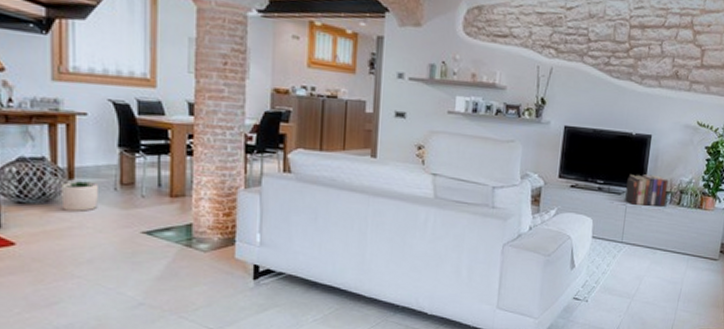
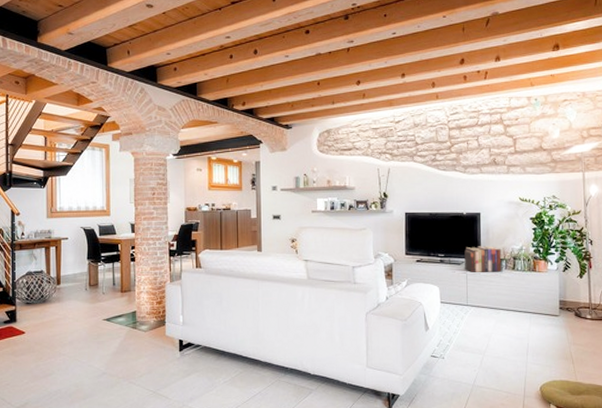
planter: present [61,181,98,212] -> none [52,285,75,307]

